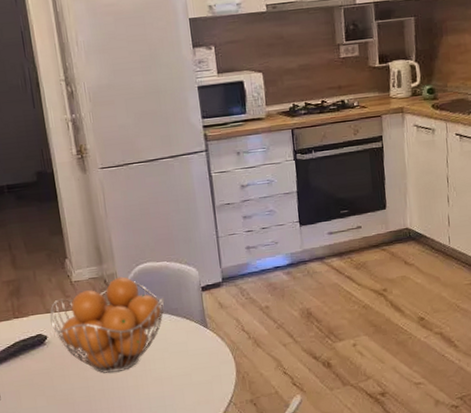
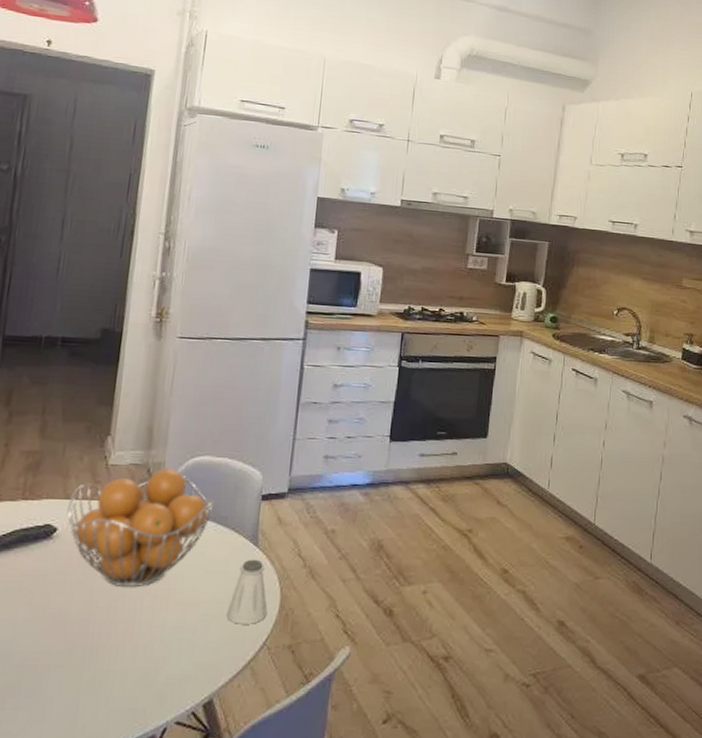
saltshaker: none [195,338,228,389] -> present [226,559,267,624]

